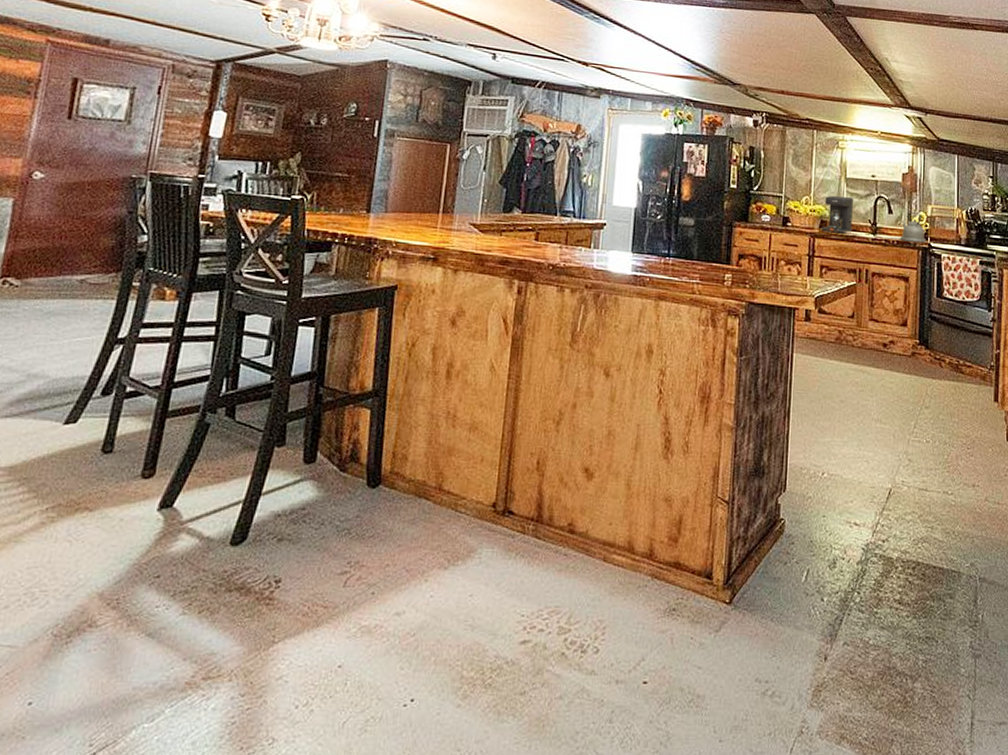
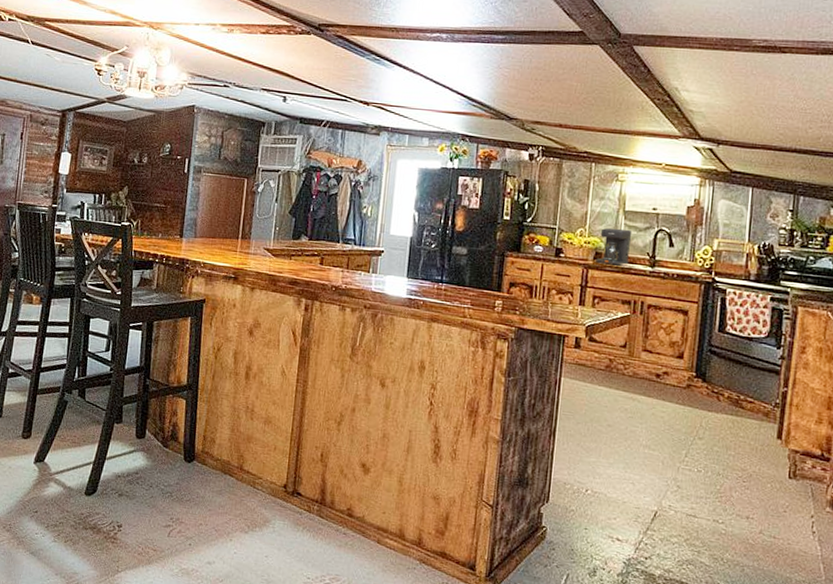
kettle: present [900,212,927,244] -> none [681,246,711,278]

